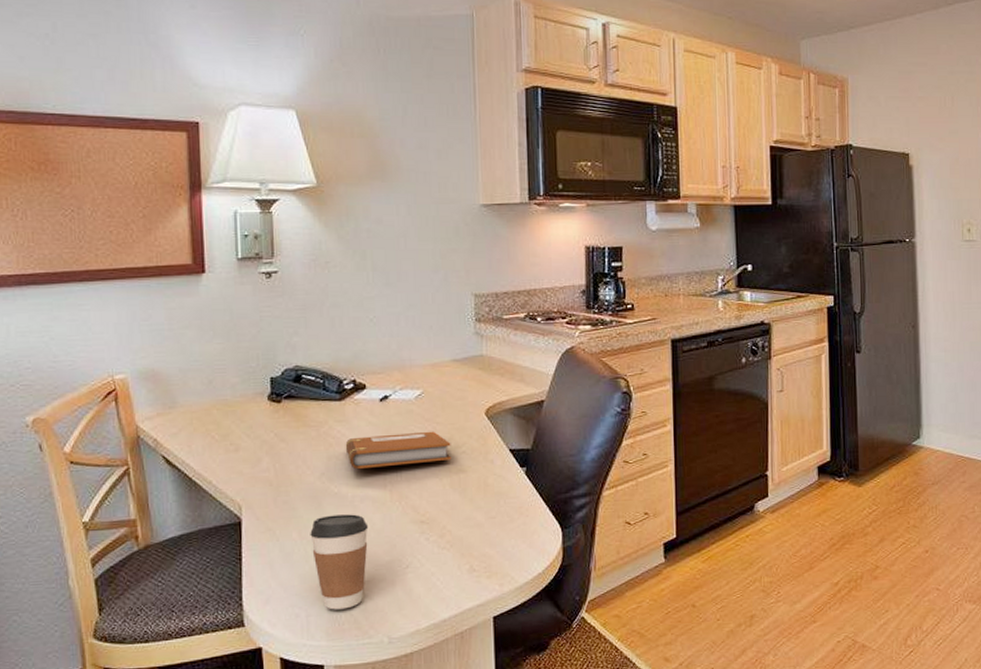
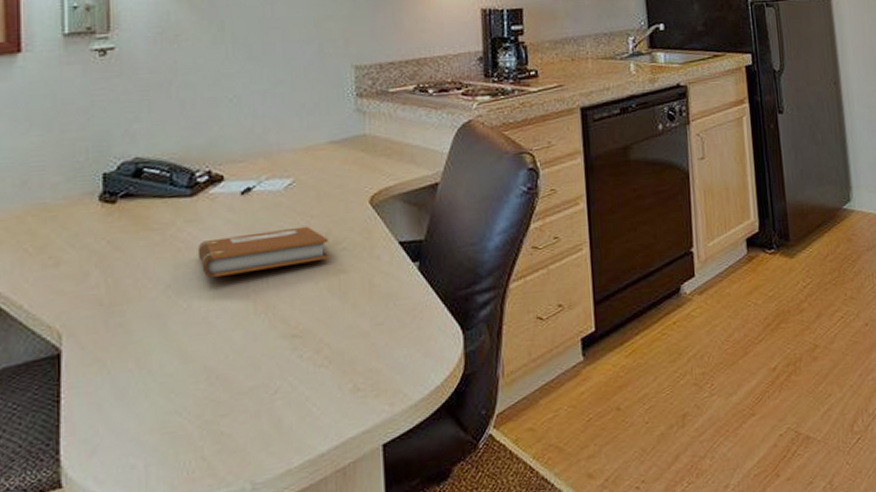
coffee cup: present [310,514,369,610] -> none [151,332,227,456]

